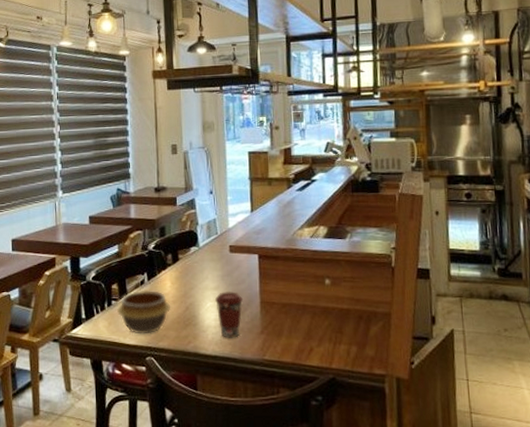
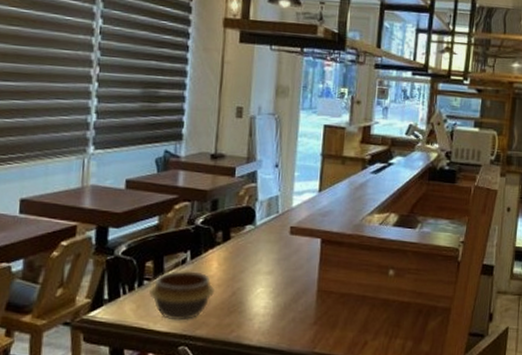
coffee cup: present [215,291,244,338] -> none [267,277,299,328]

